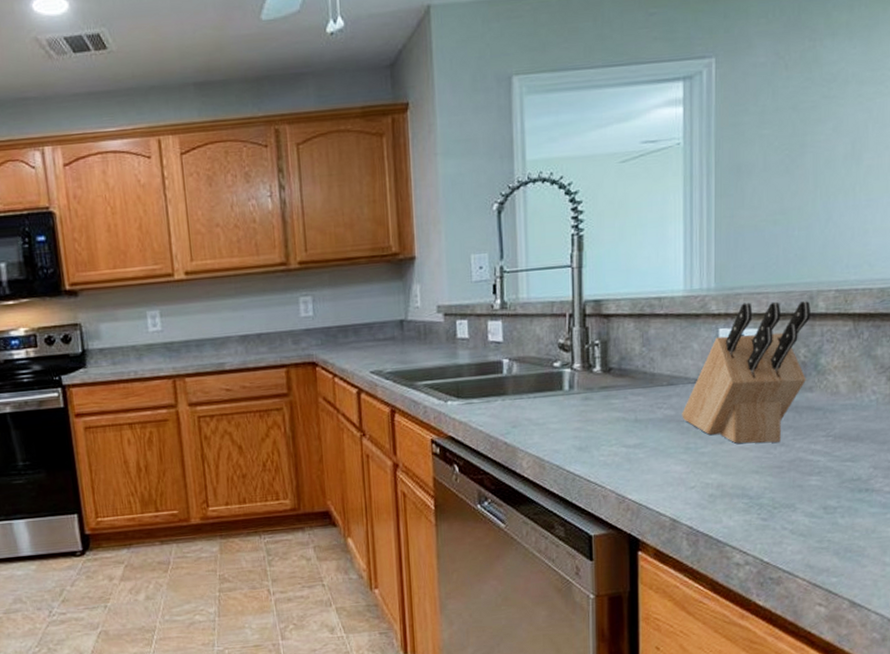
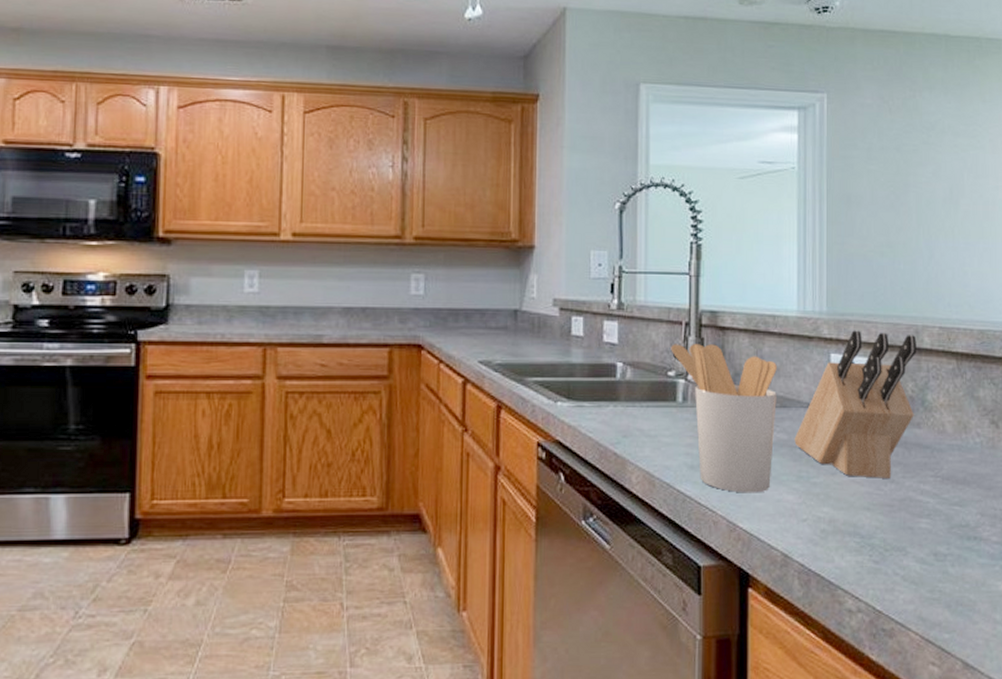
utensil holder: none [555,332,663,468] -> present [671,344,777,493]

